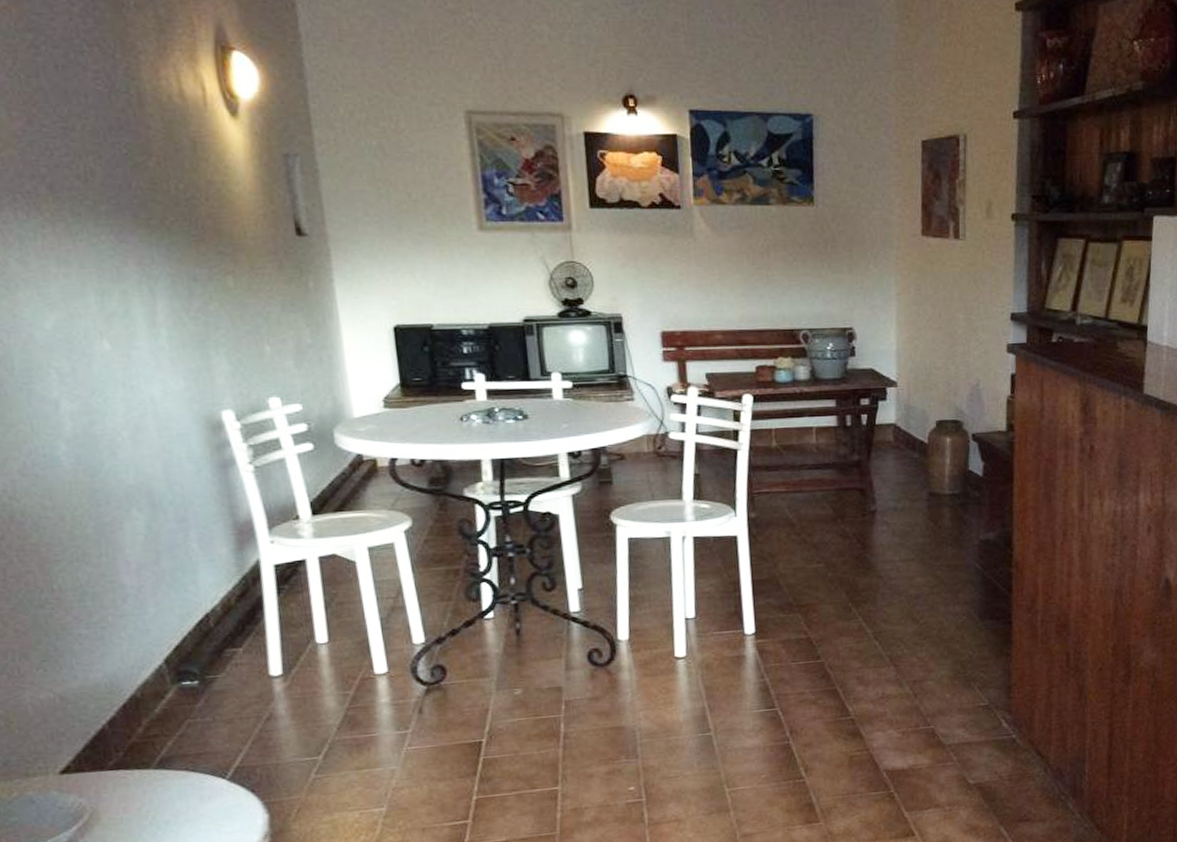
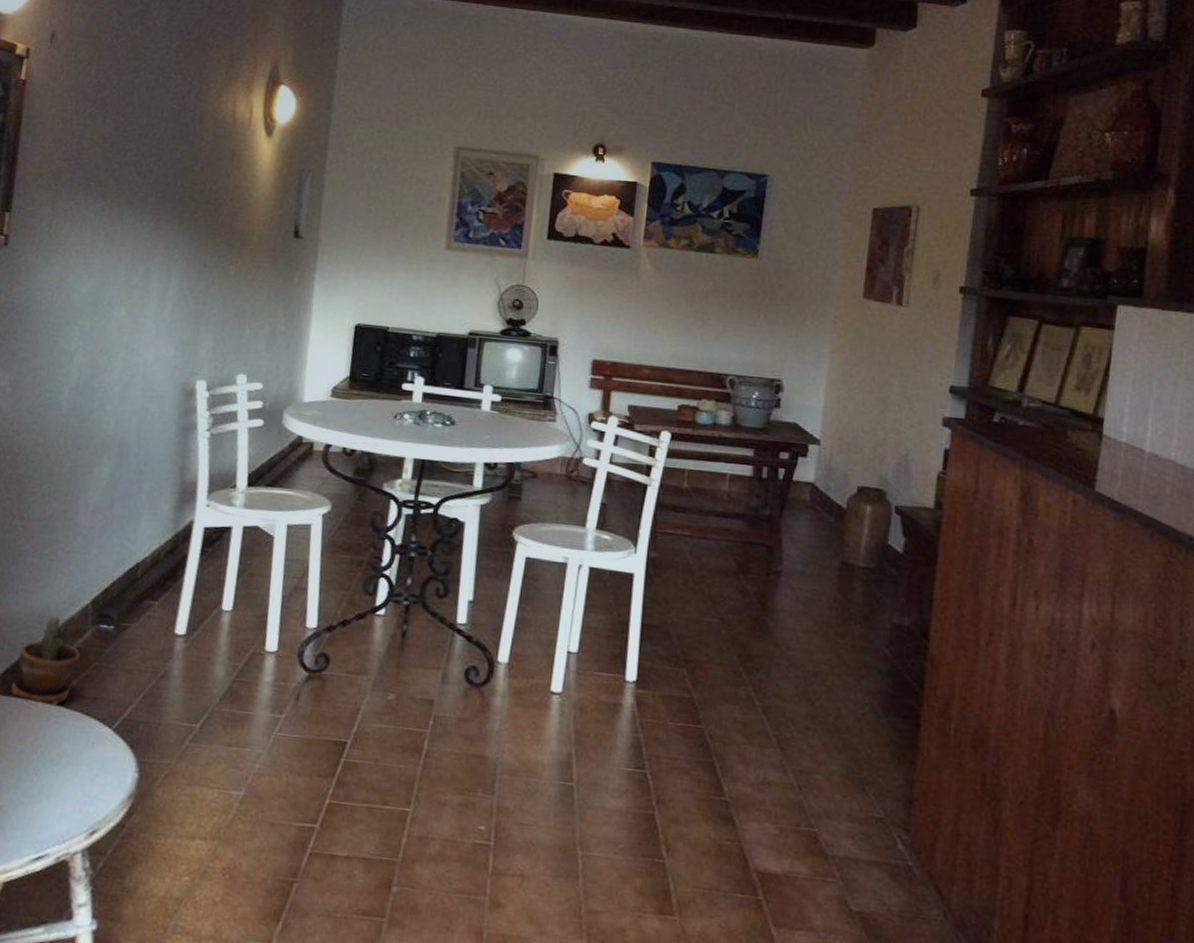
potted plant: none [94,682,168,773] -> present [10,615,80,706]

